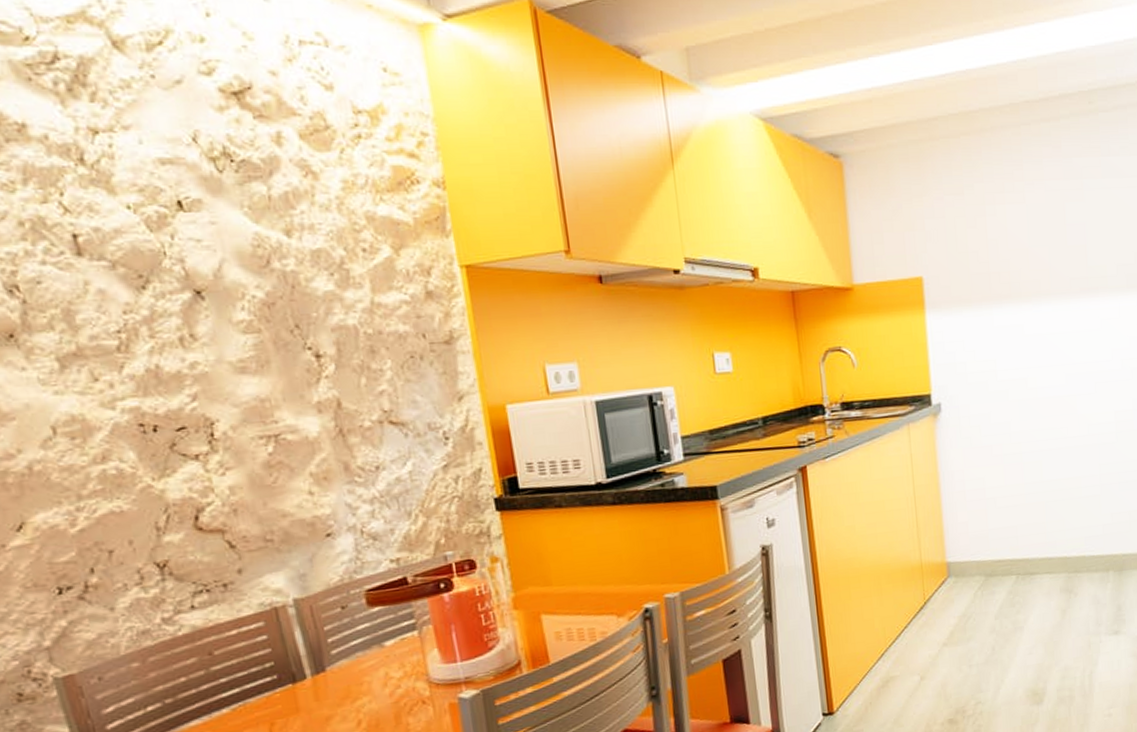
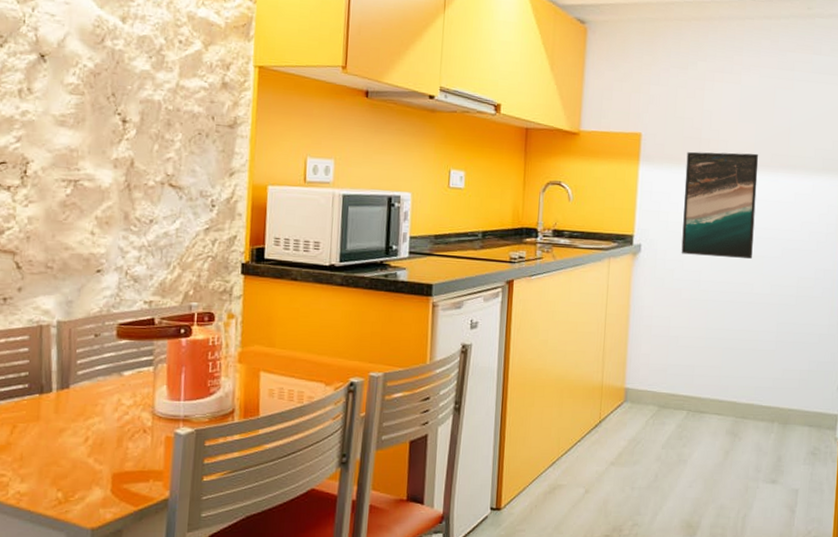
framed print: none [976,280,1063,407] -> present [681,151,759,259]

